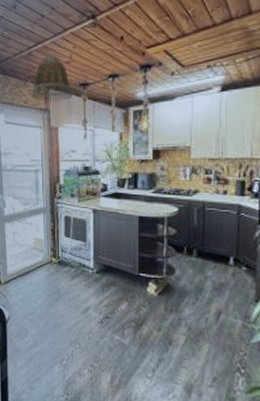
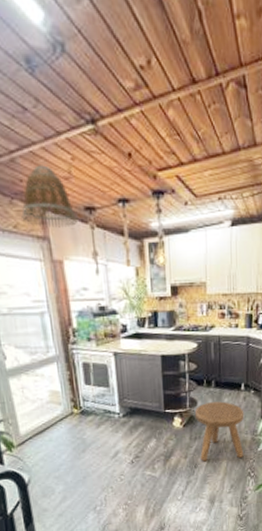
stool: none [171,272,233,346] -> present [194,401,244,461]

